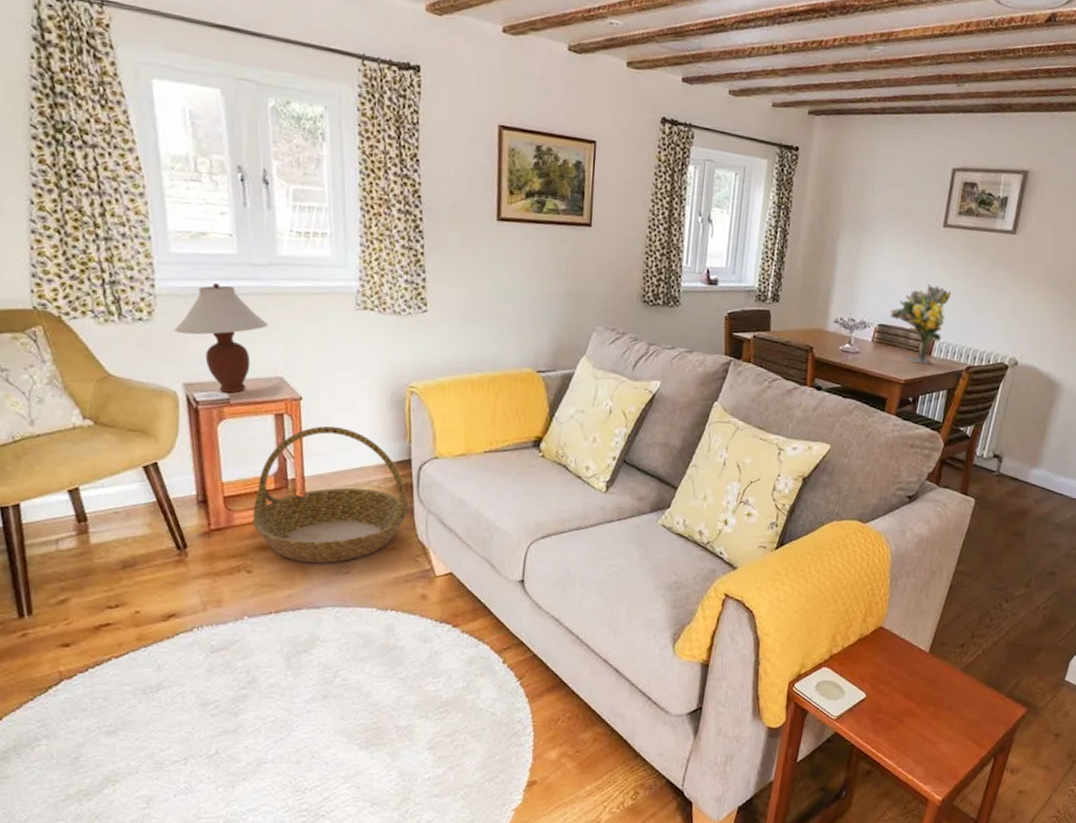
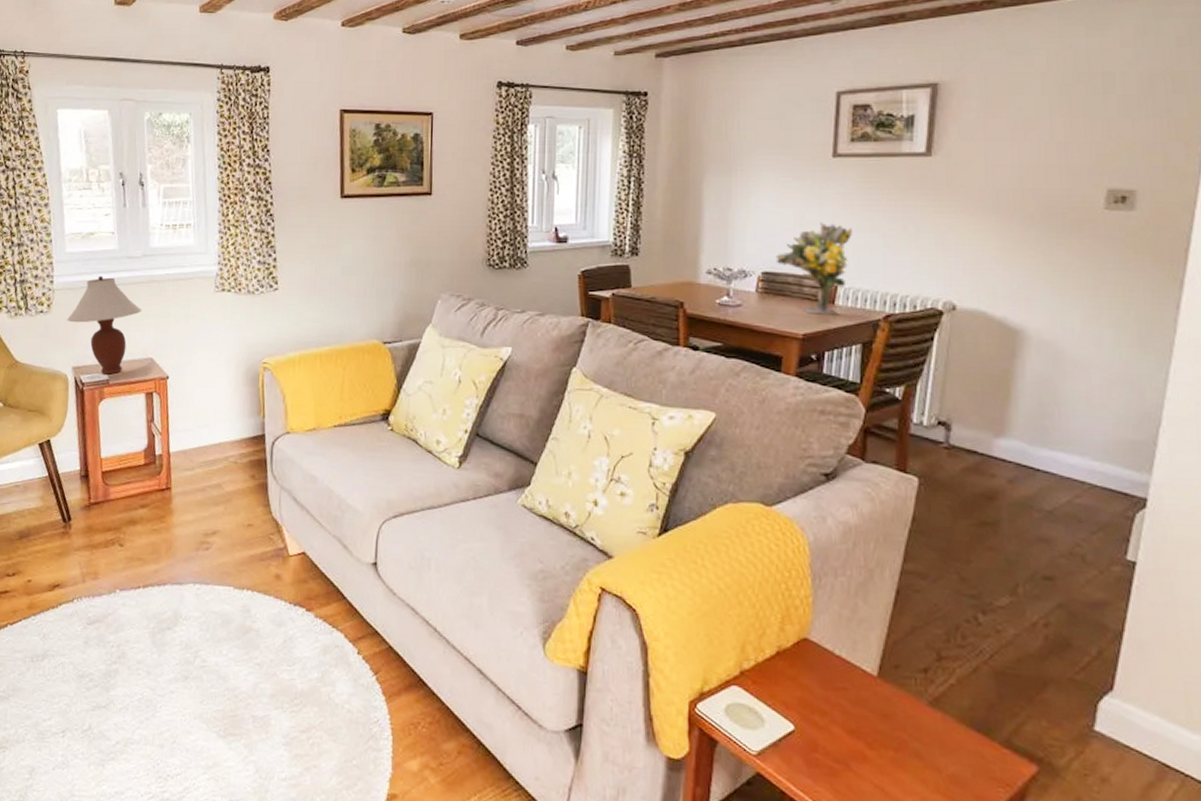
basket: present [252,425,409,563] -> none [125,403,263,539]

